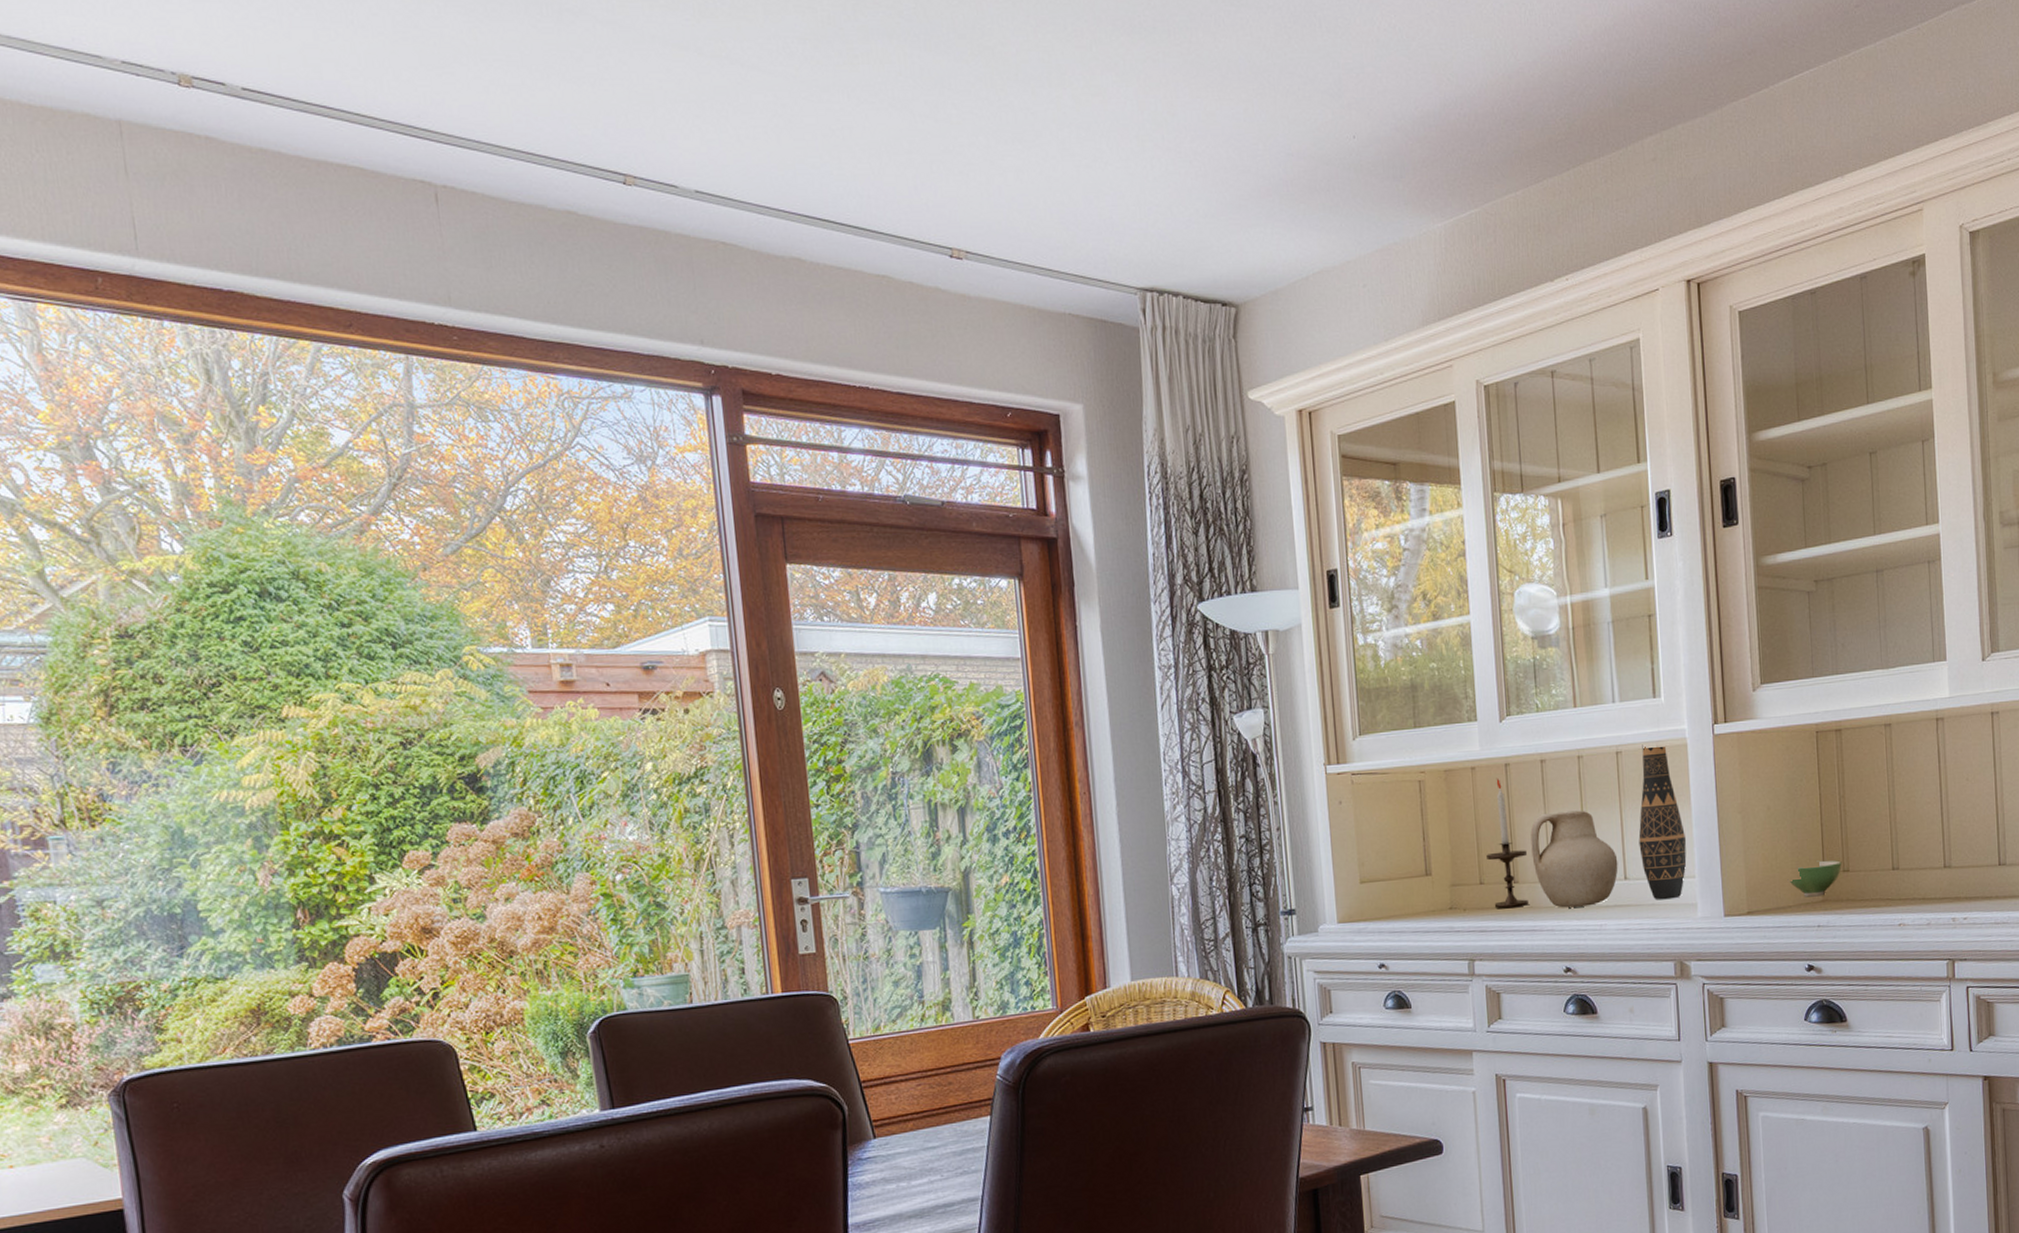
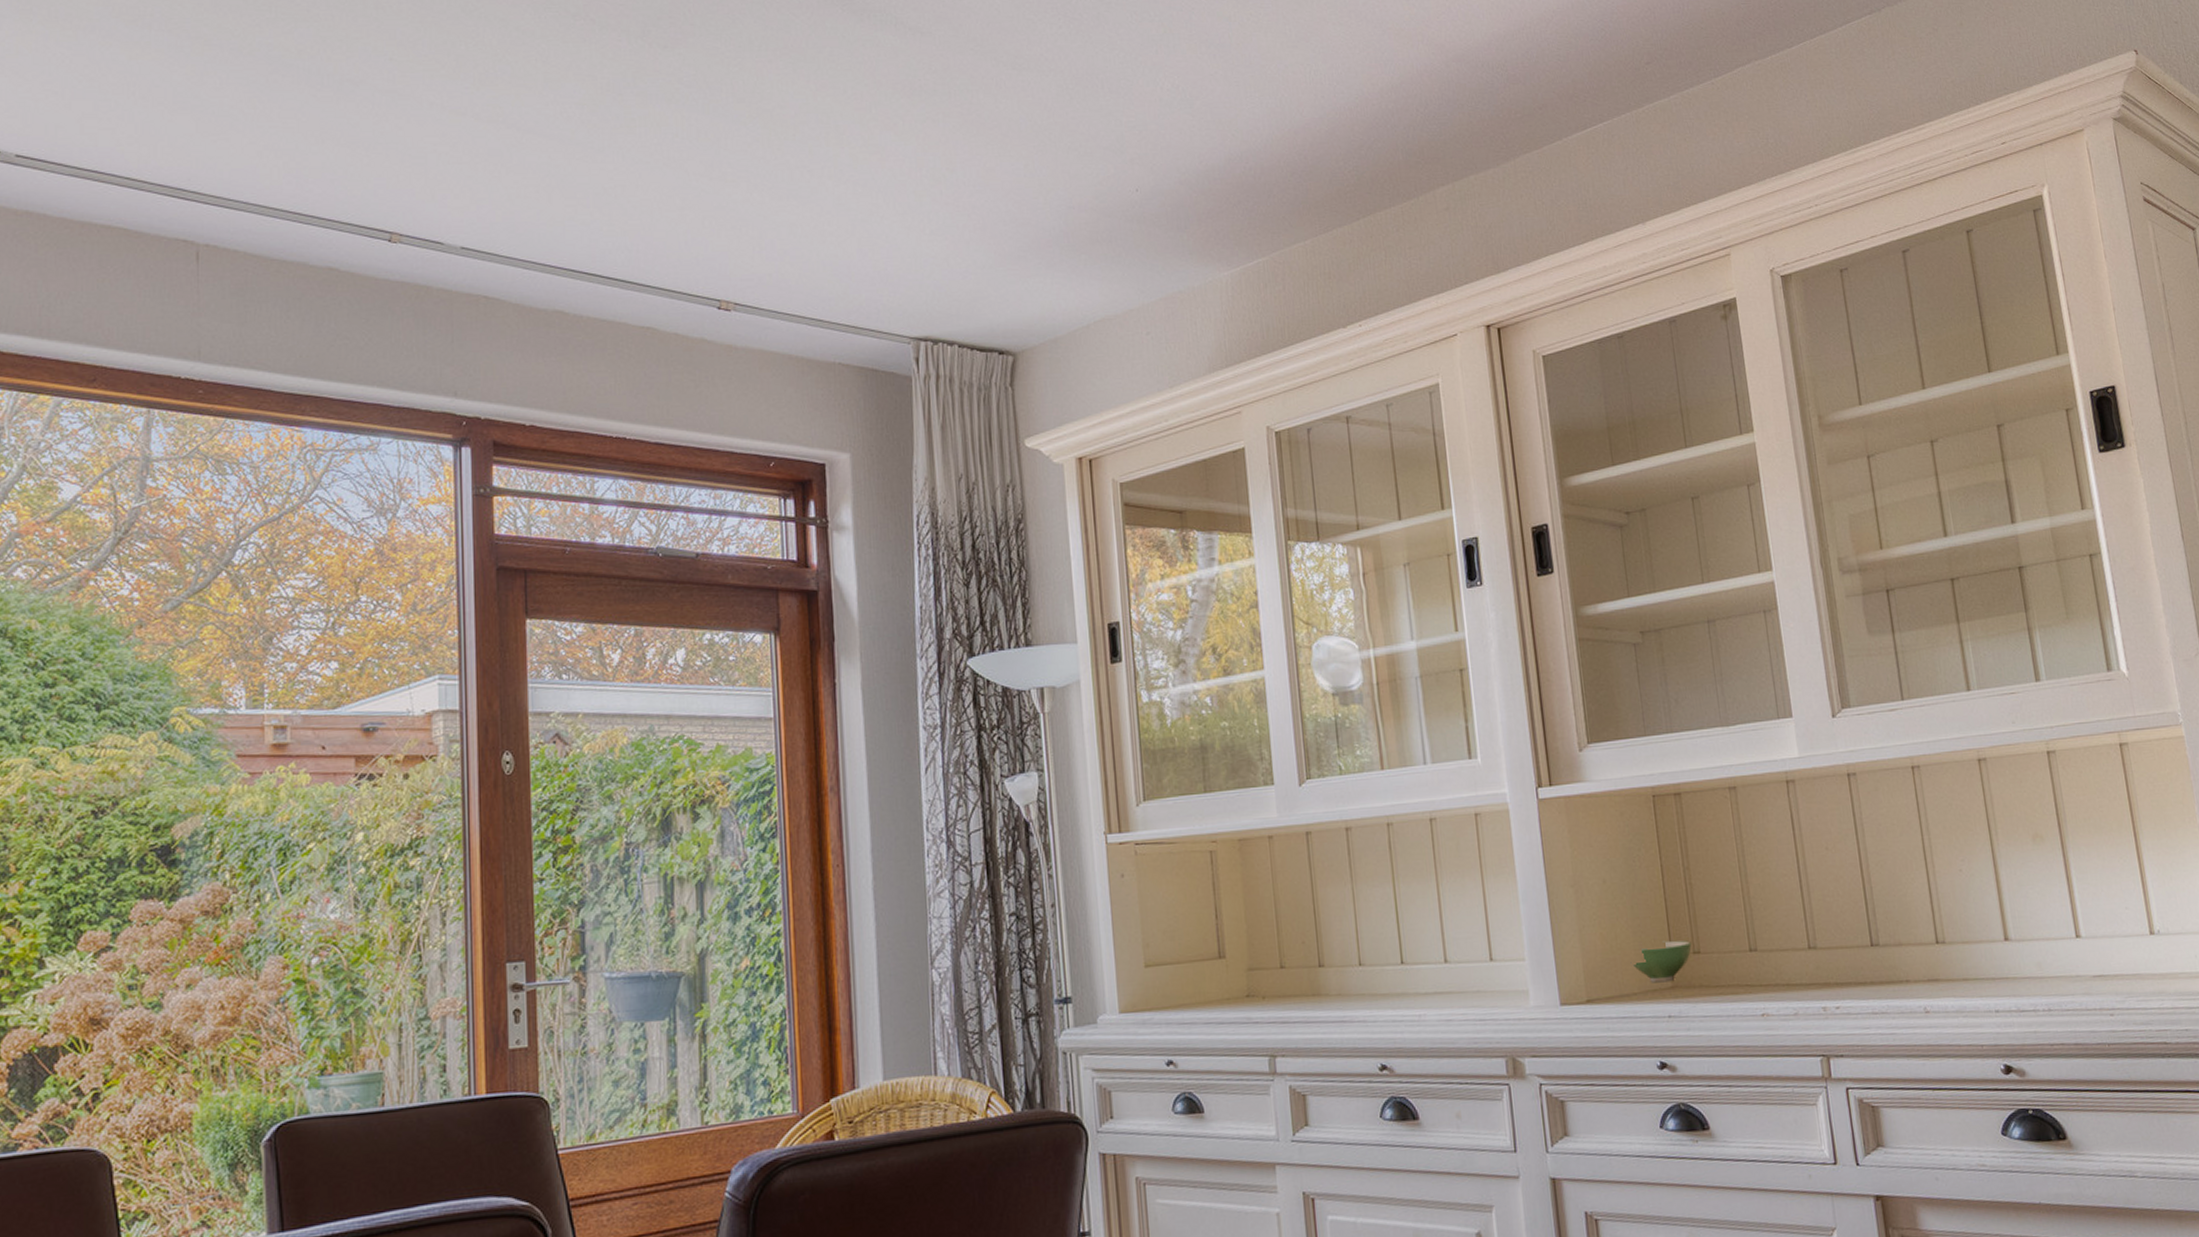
candlestick: present [1486,778,1529,909] -> none [1287,847,1336,997]
ceramic pitcher: present [1530,810,1618,908] -> none [1336,883,1437,996]
decorative vase: present [1638,744,1687,900] -> none [1458,810,1515,987]

